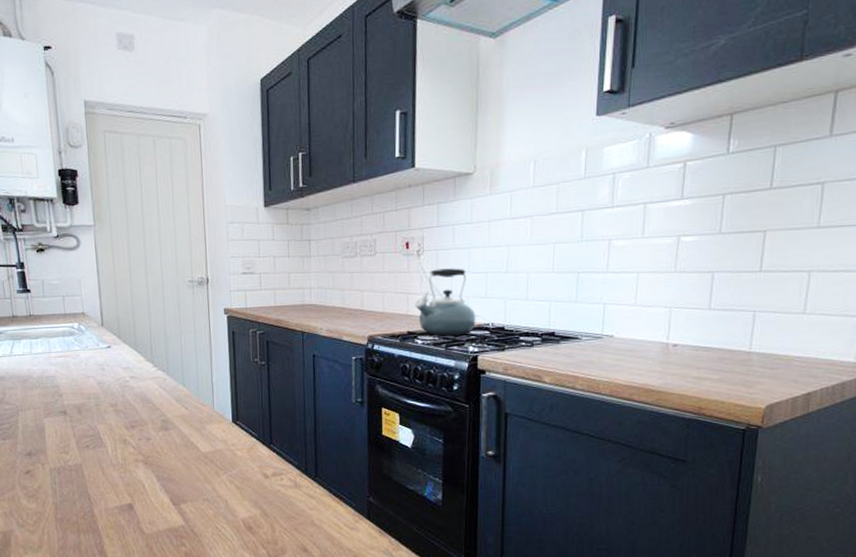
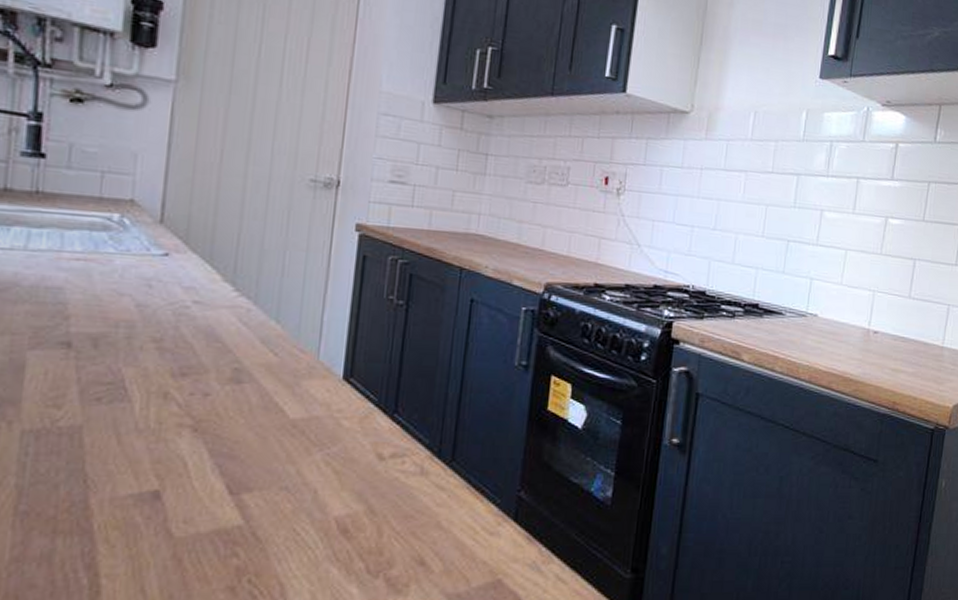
kettle: present [414,268,476,336] -> none [606,213,676,296]

